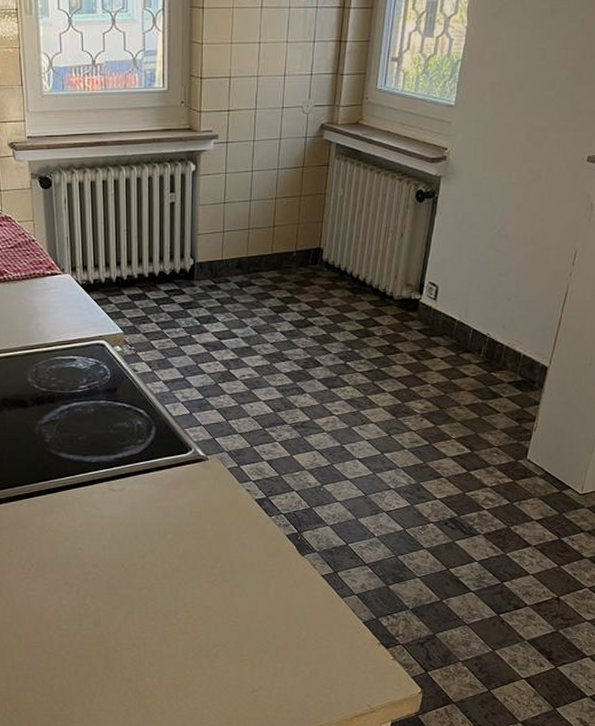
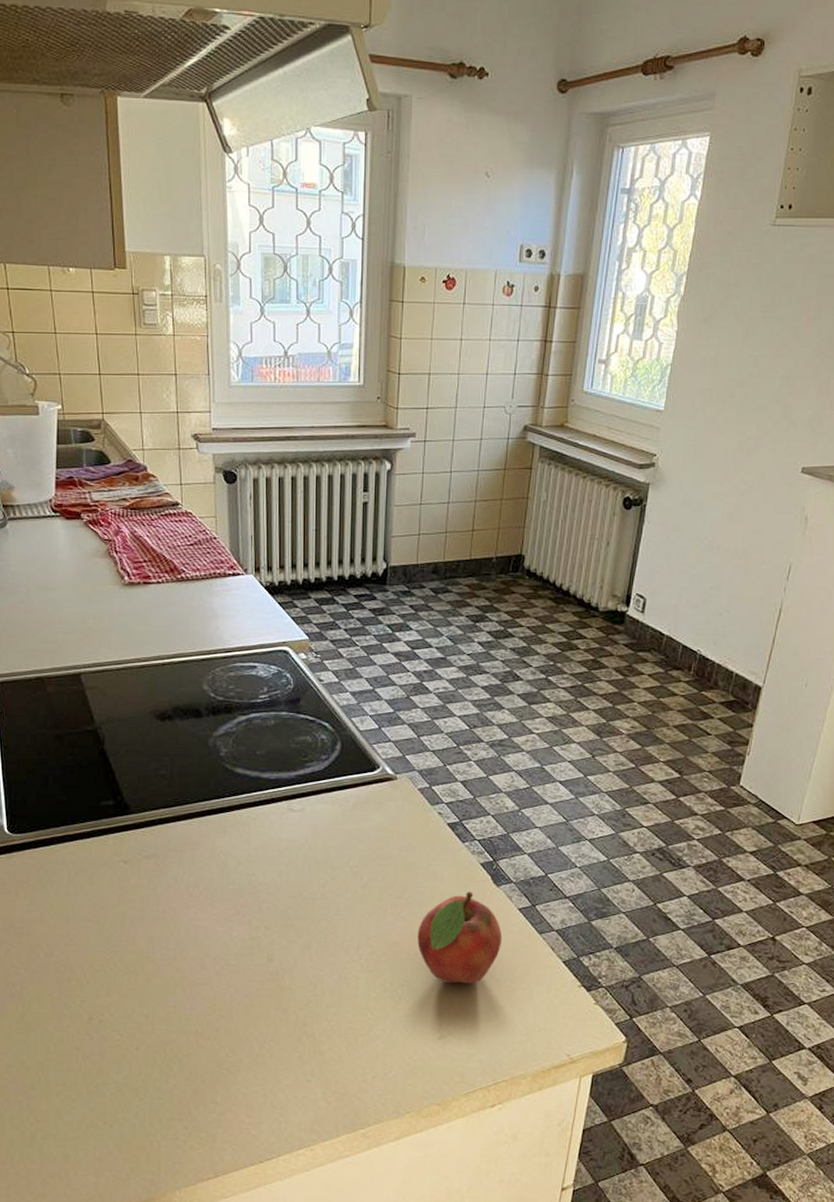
fruit: none [230,561,308,644] -> present [417,891,503,984]

